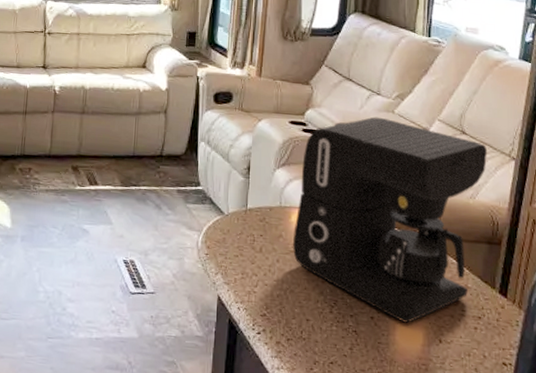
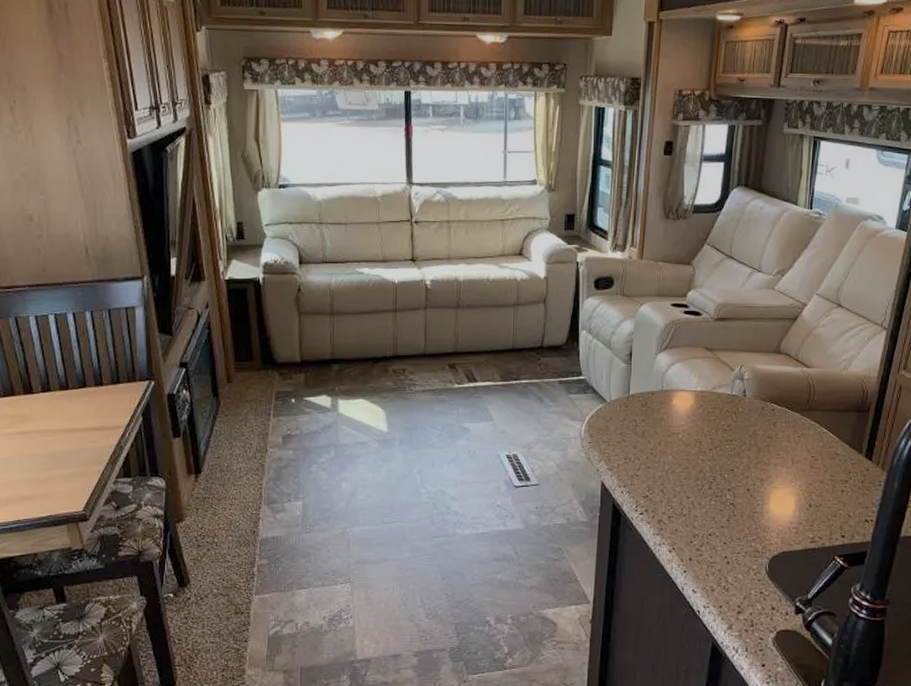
coffee maker: present [293,116,488,323] -> none [674,294,862,492]

